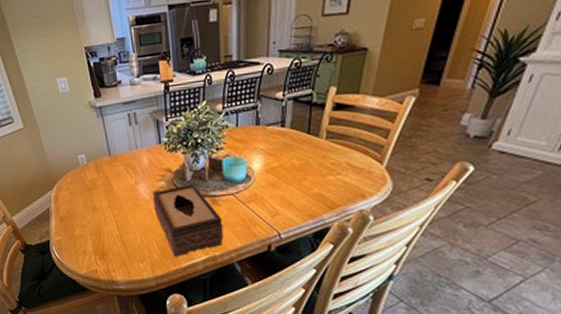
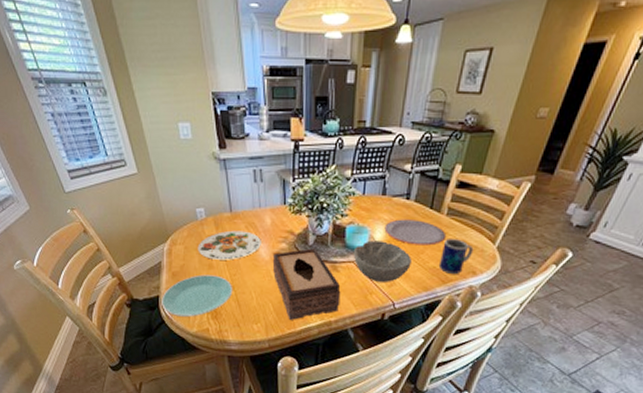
plate: none [52,217,118,259] -> present [162,274,233,317]
plate: none [81,172,141,202] -> present [197,230,261,260]
bowl: none [232,171,295,213] -> present [353,240,413,282]
plate: none [261,146,328,172] -> present [384,219,447,246]
mug: none [323,162,360,200] -> present [438,239,474,275]

